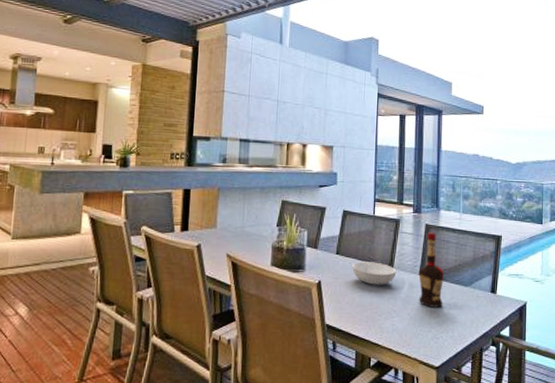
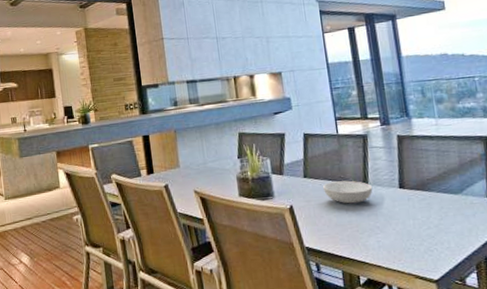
liquor: present [418,232,444,307] -> none [397,142,432,220]

